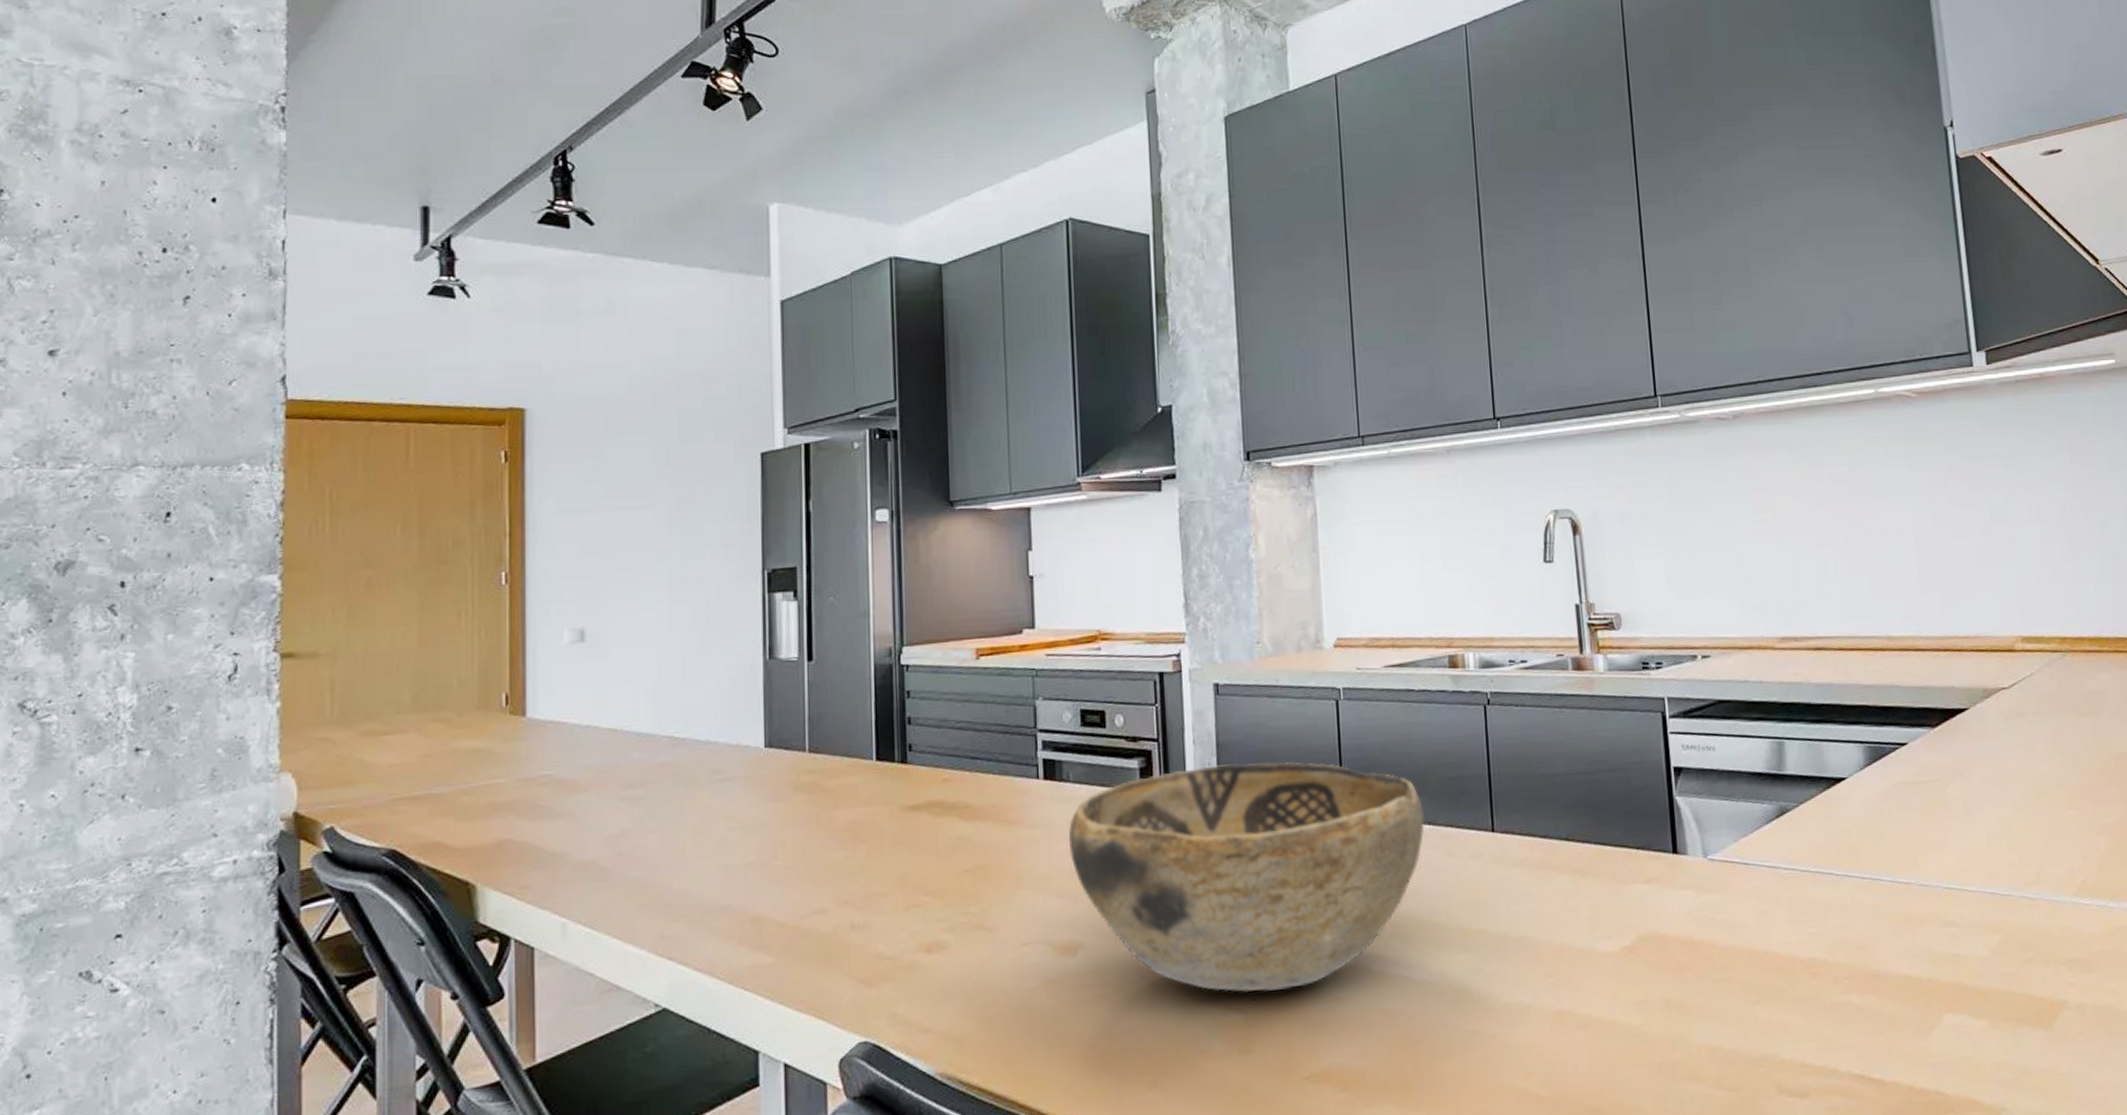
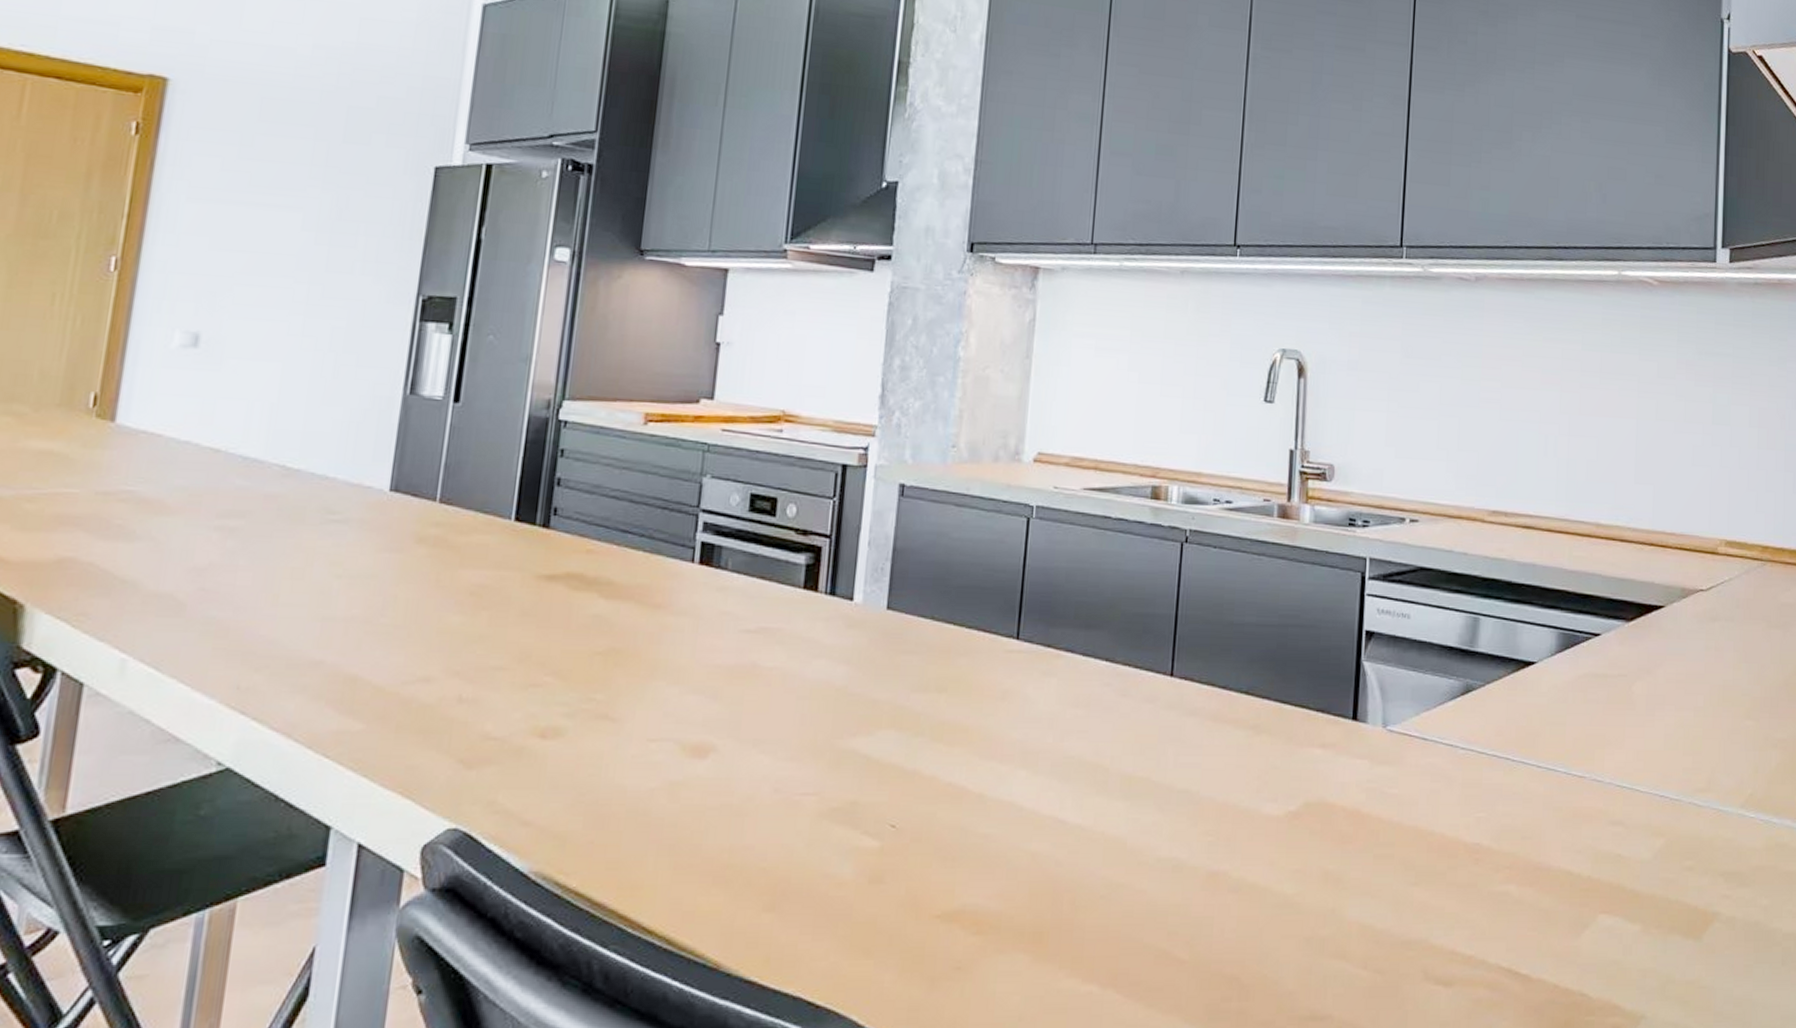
decorative bowl: present [1069,761,1425,992] -> none [715,571,1103,819]

